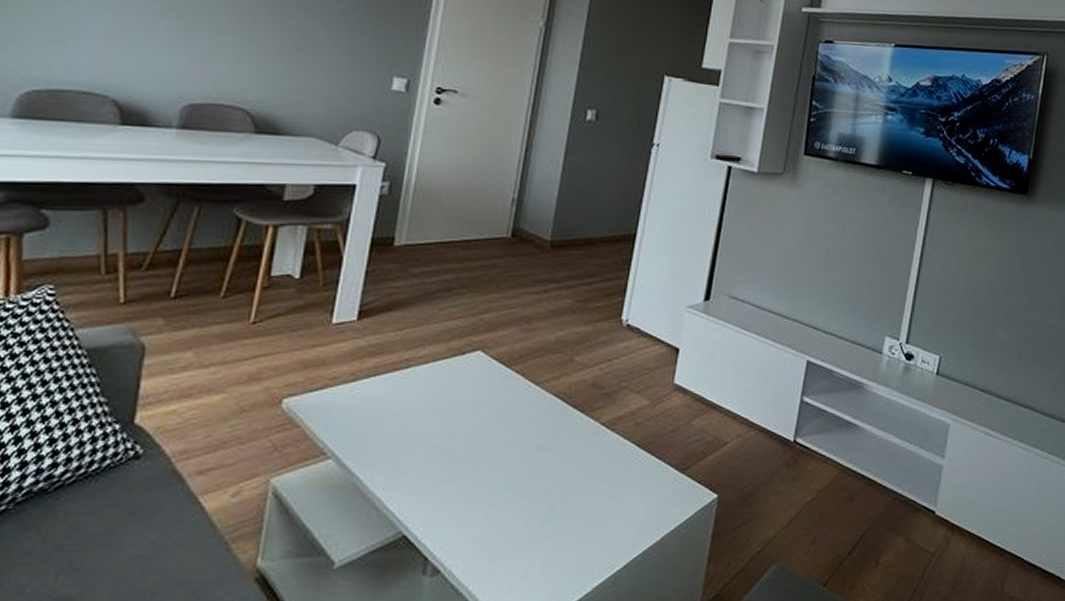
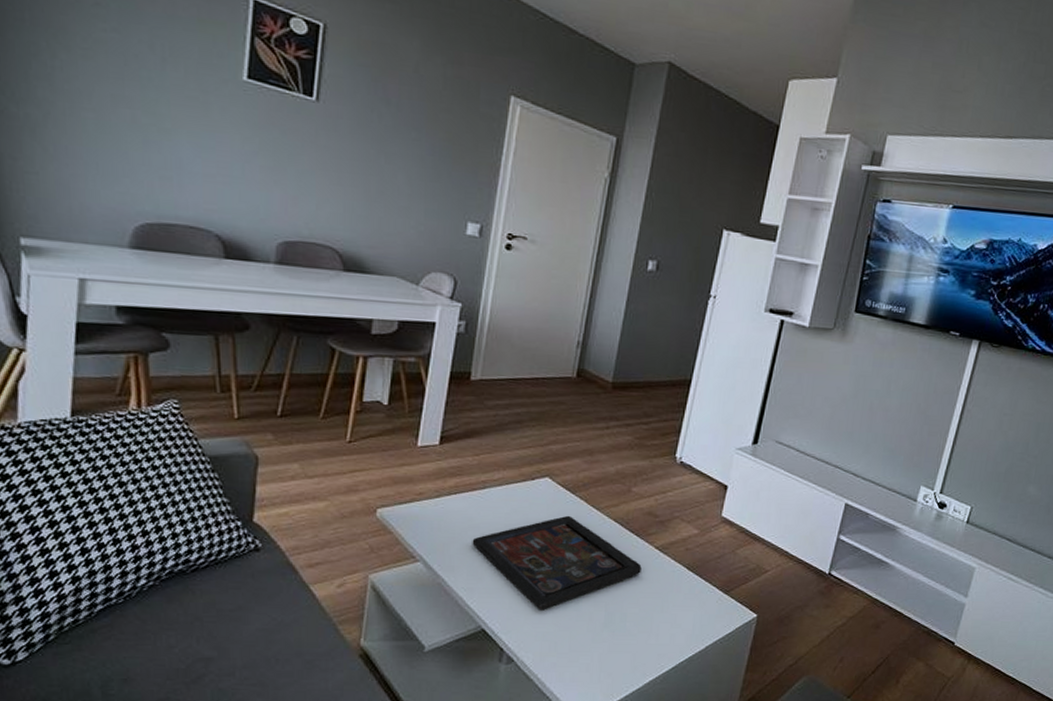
decorative tray: none [393,393,587,508] -> present [472,515,642,610]

